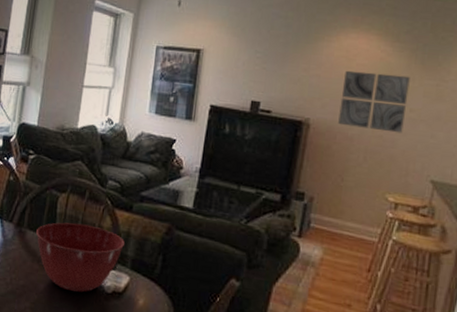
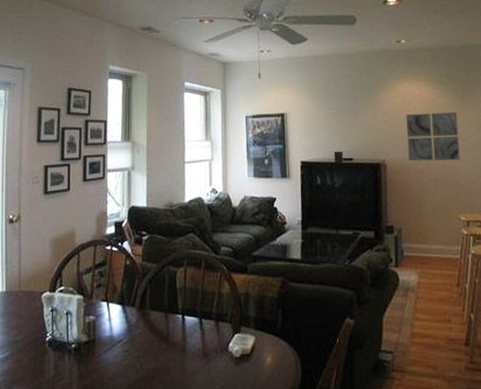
mixing bowl: present [36,222,125,292] -> none [159,294,245,363]

